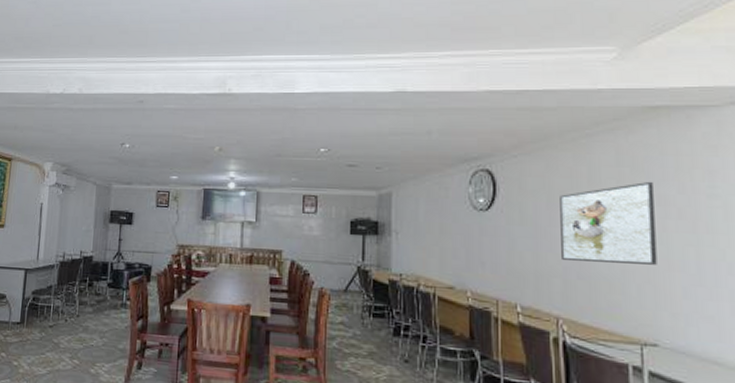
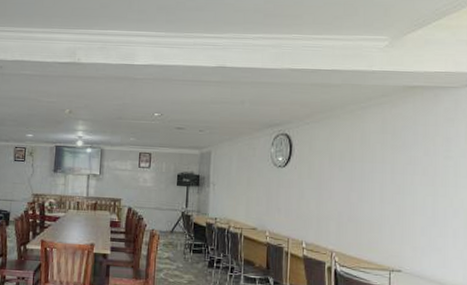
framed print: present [560,181,657,265] -> none [338,145,407,210]

